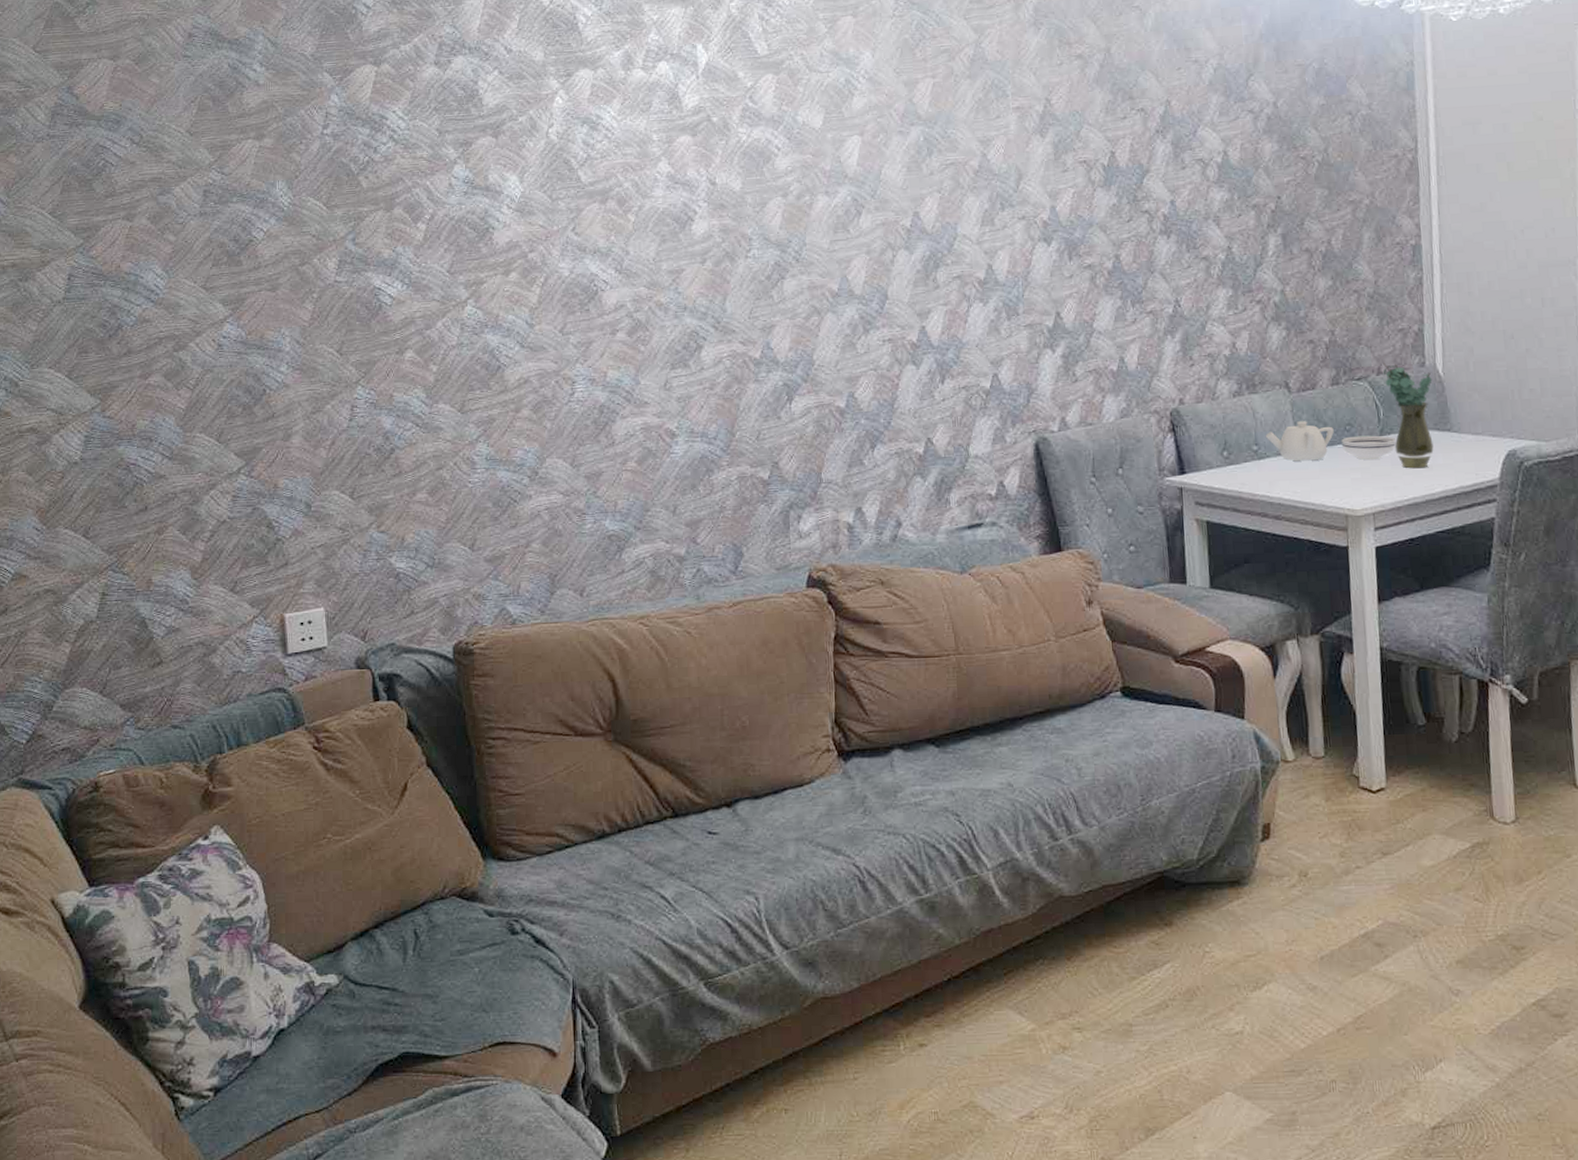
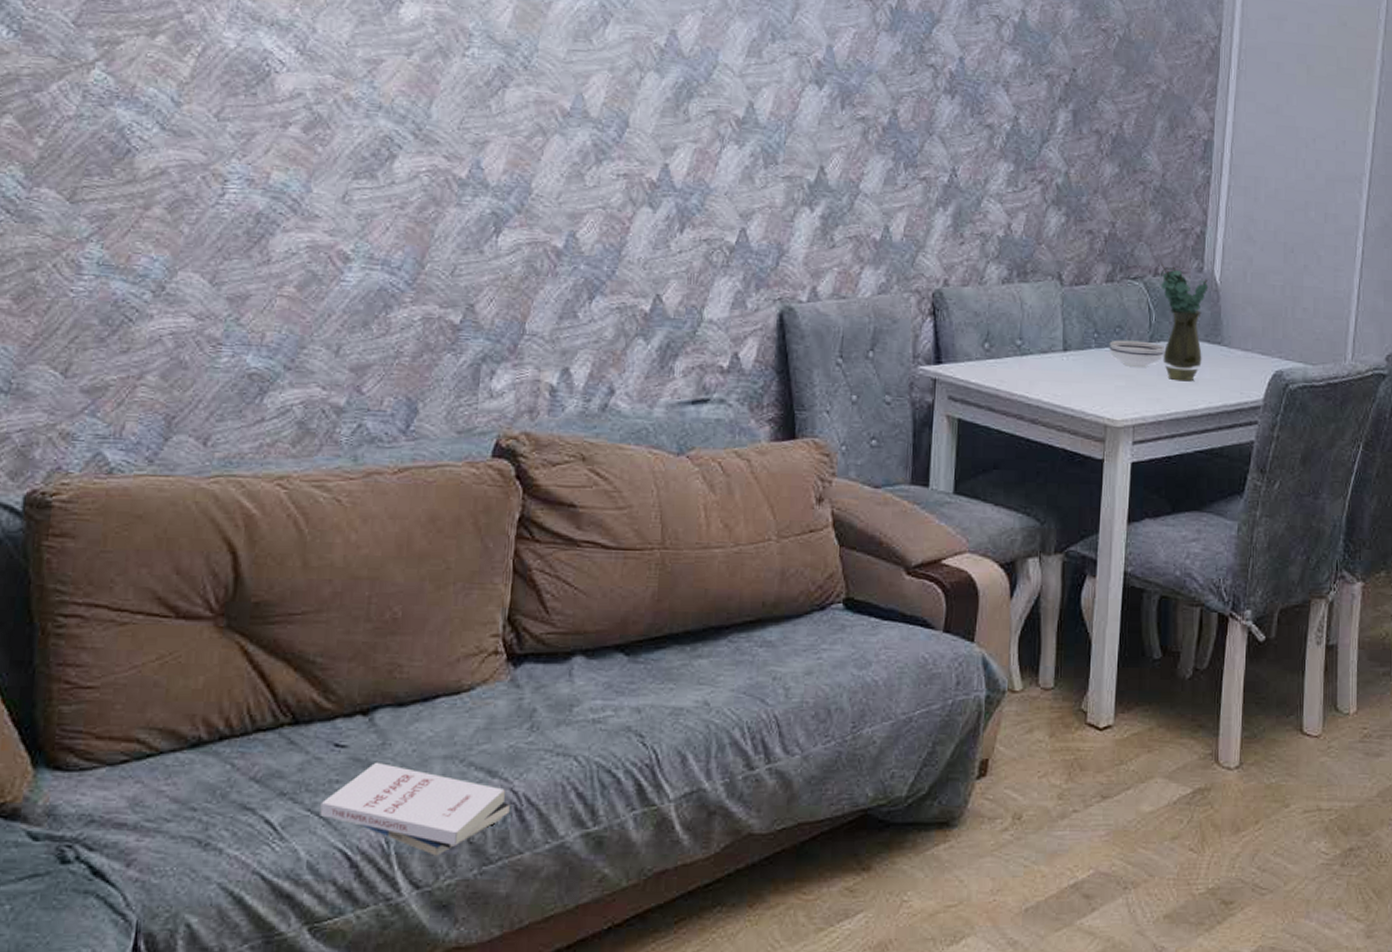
books: none [702,845,855,922] -> present [320,762,510,856]
teapot: present [1265,421,1334,462] -> none [1031,318,1103,363]

